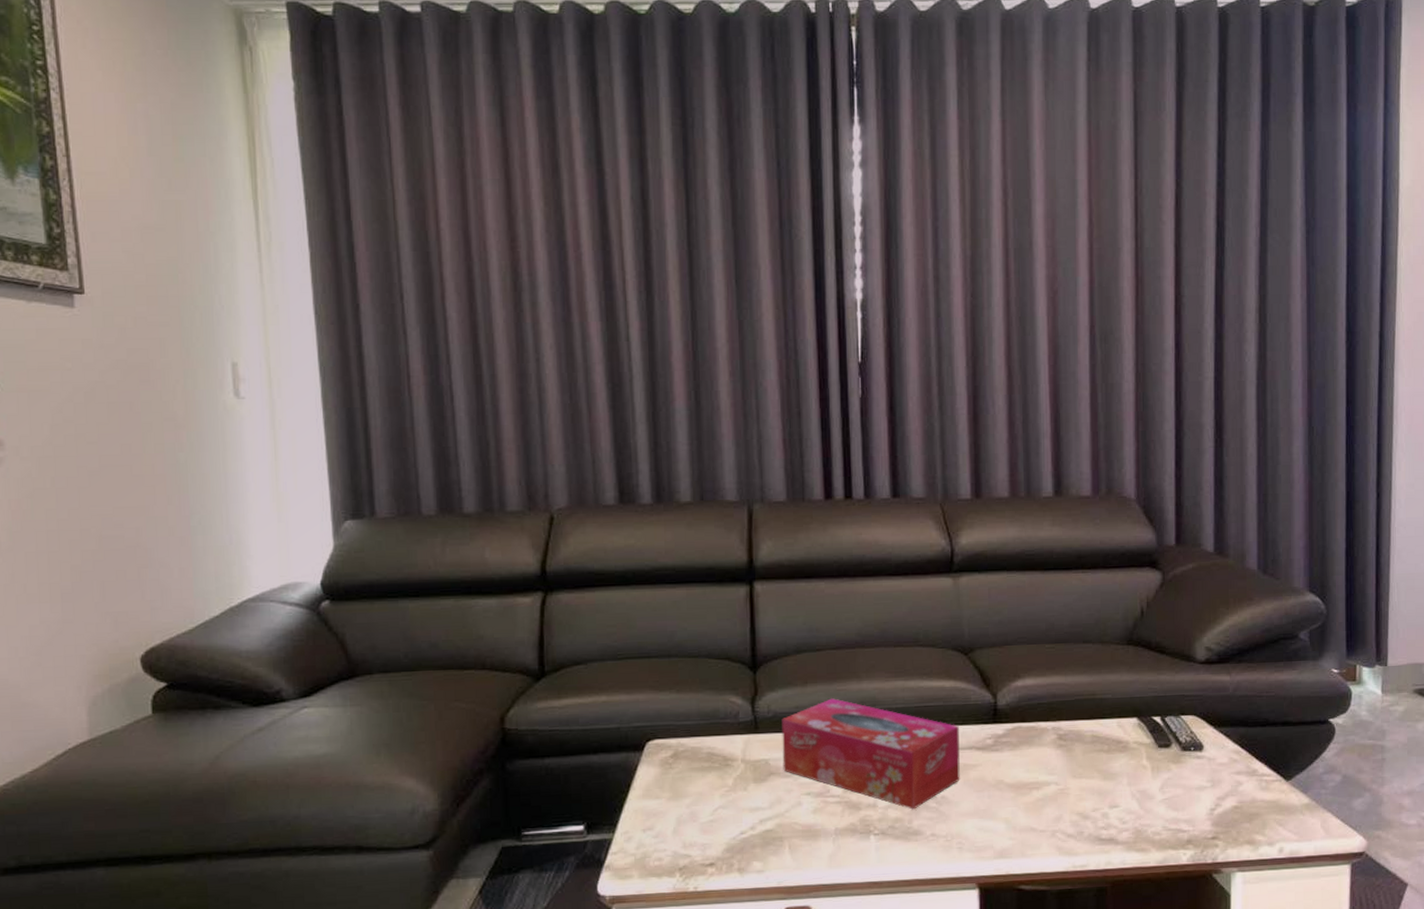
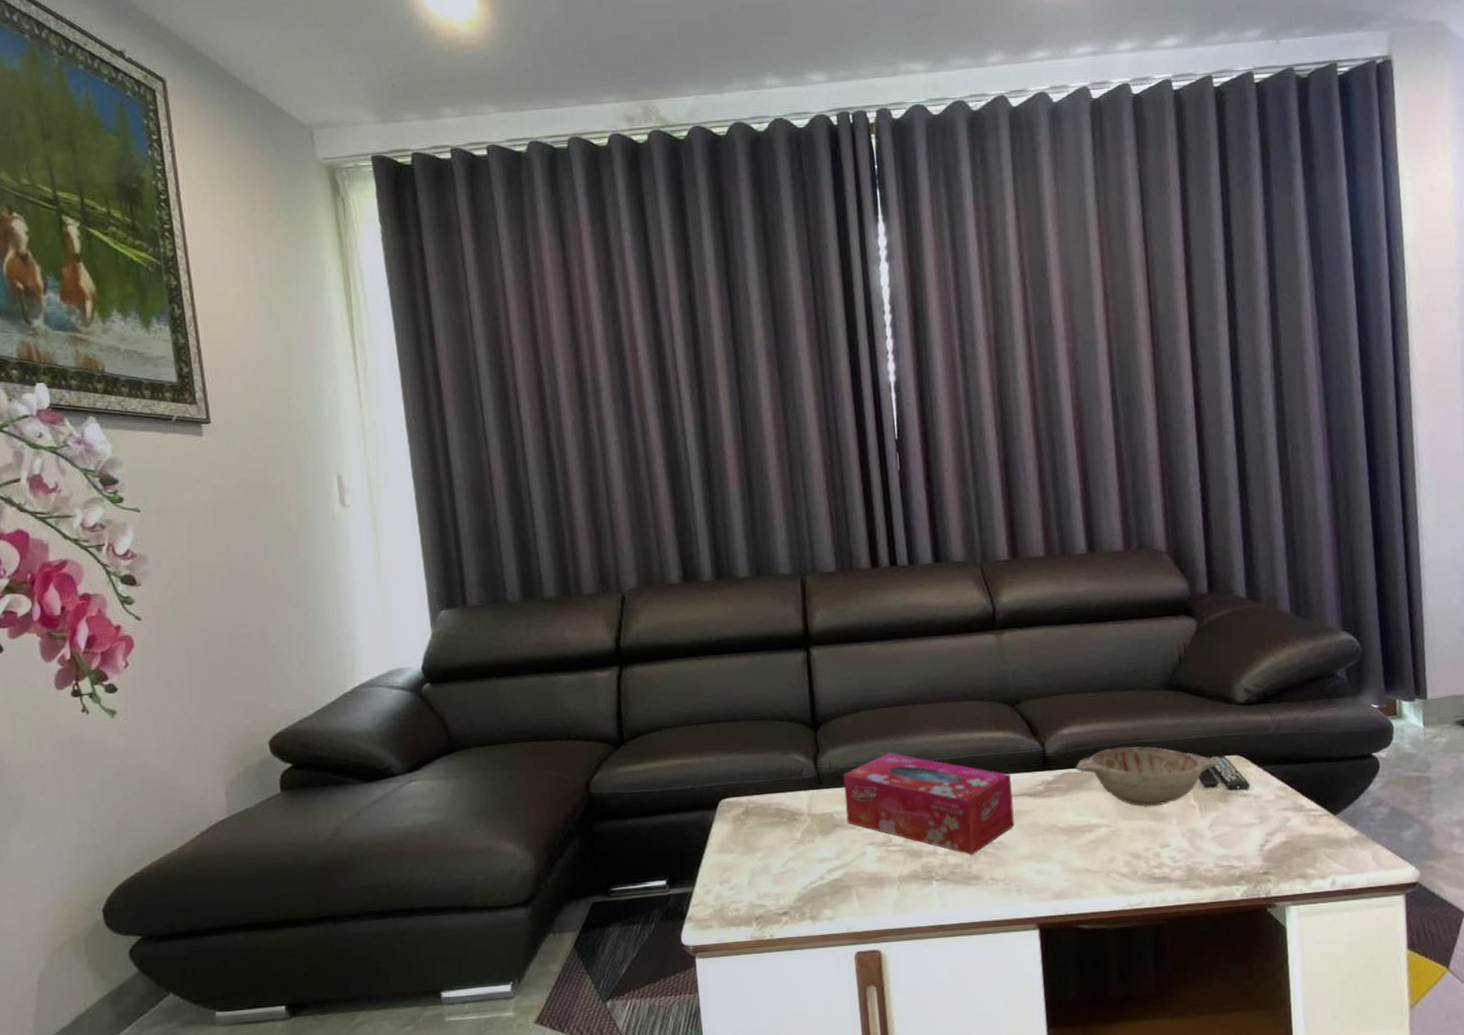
decorative bowl: none [1027,702,1175,766] -> present [1075,746,1219,807]

